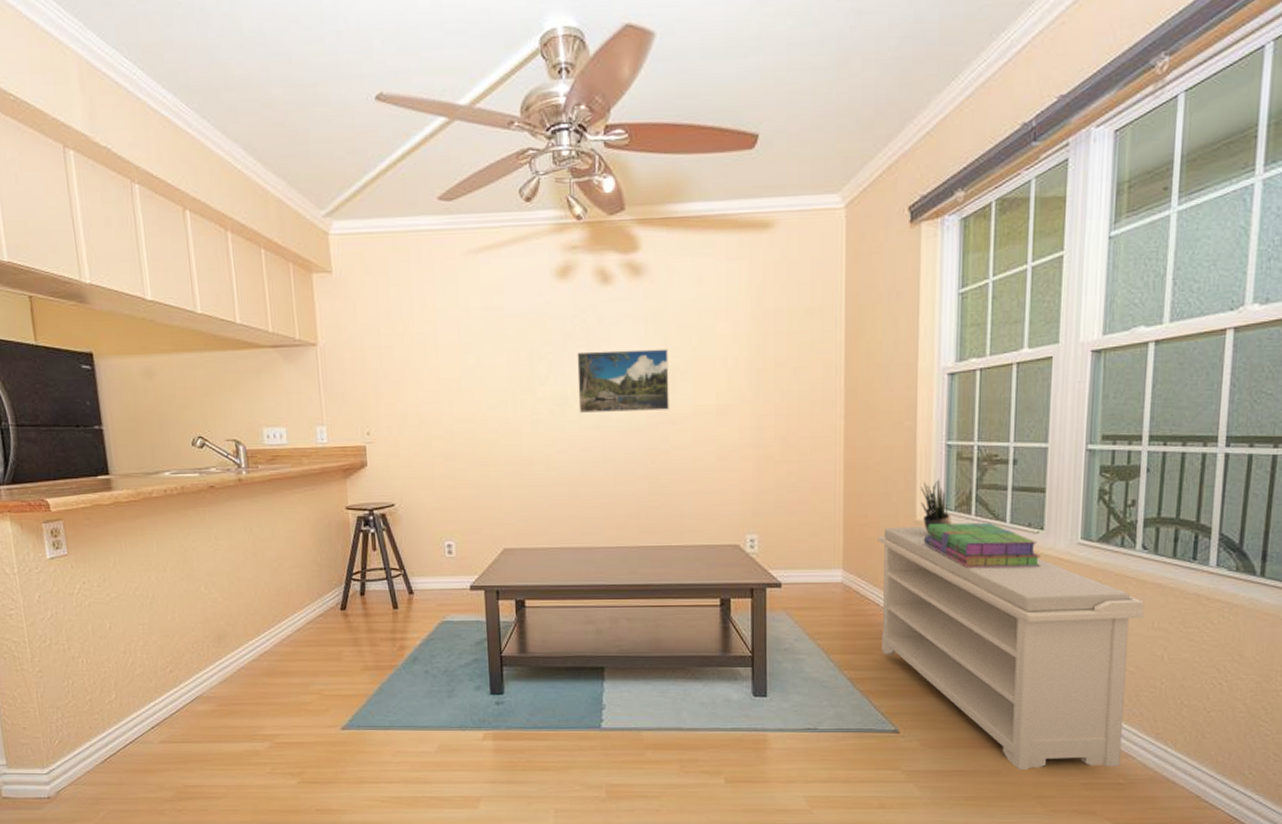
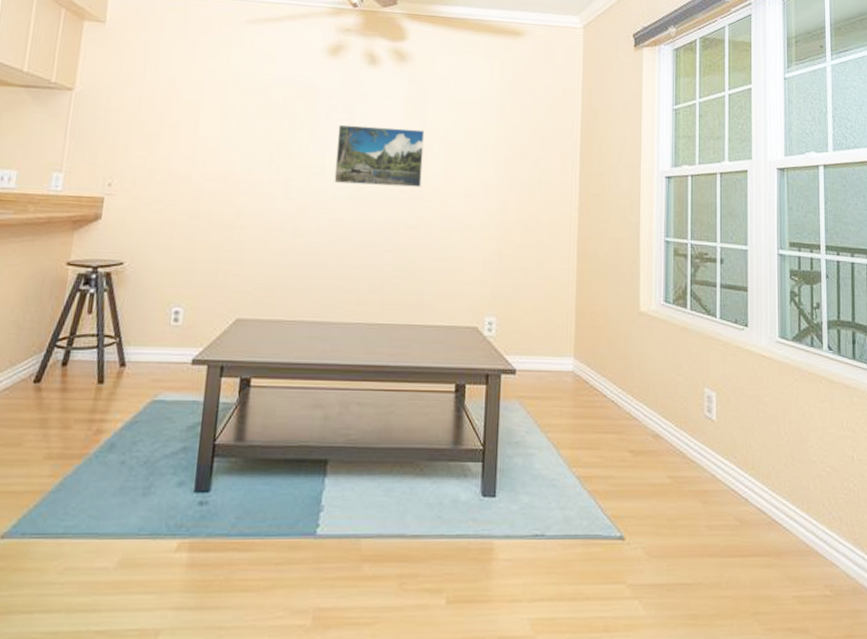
bench: present [877,526,1145,771] -> none [606,316,835,583]
potted plant: present [920,479,952,532] -> none [643,272,670,323]
stack of books: present [923,522,1041,568] -> none [646,315,746,364]

